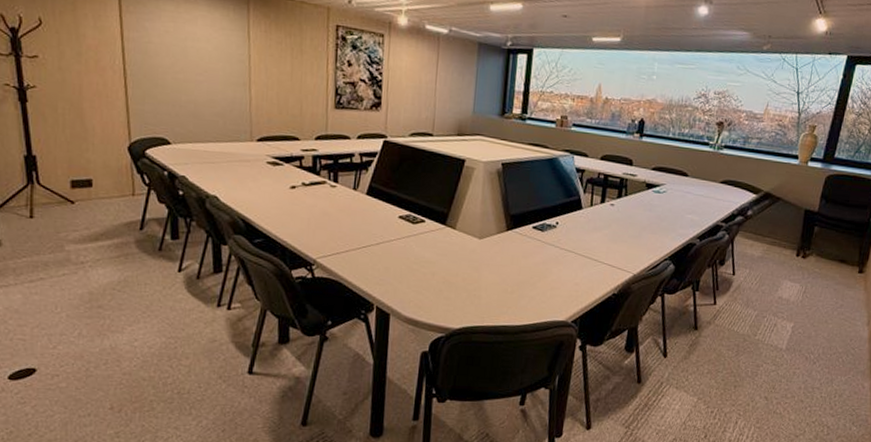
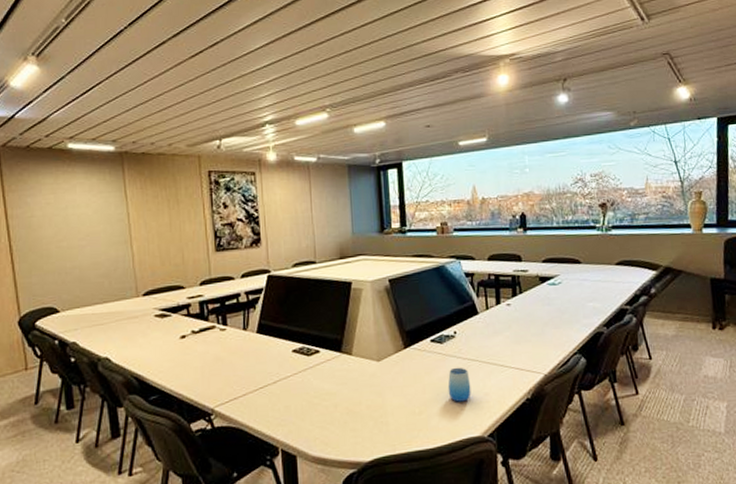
cup: none [541,255,564,288] -> present [447,367,471,402]

